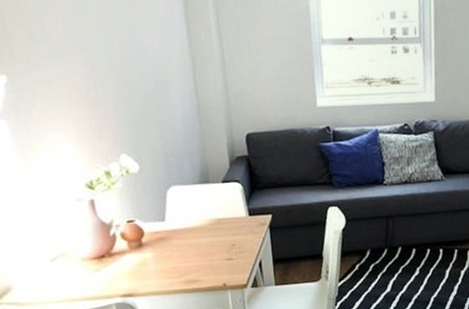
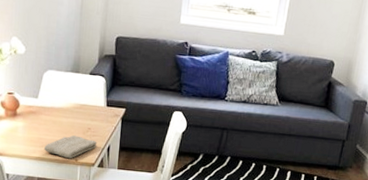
washcloth: none [182,256,246,285] -> present [43,135,97,159]

